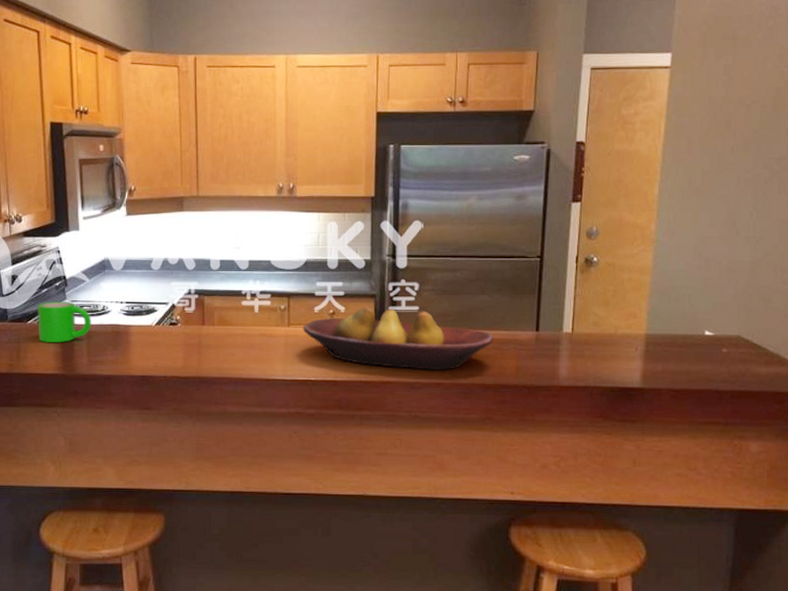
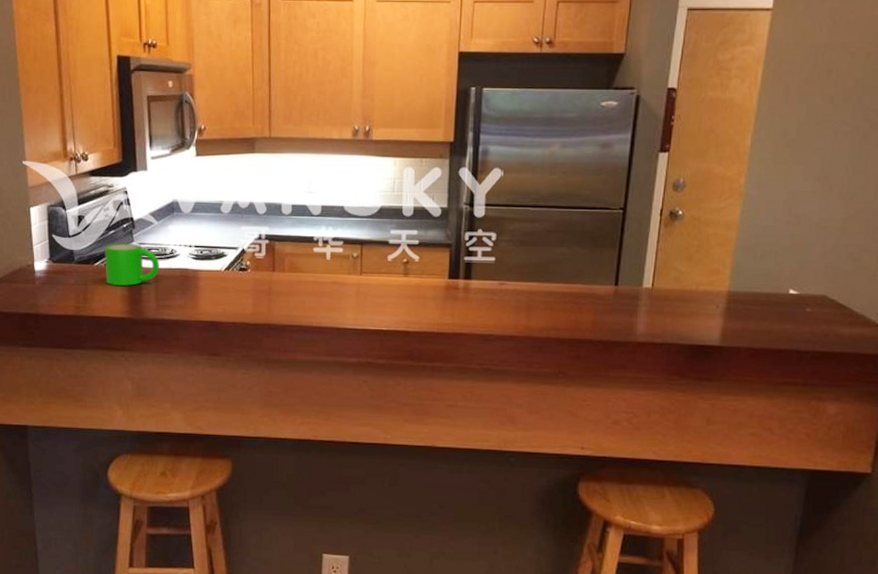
fruit bowl: present [302,306,494,370] -> none [375,256,572,323]

